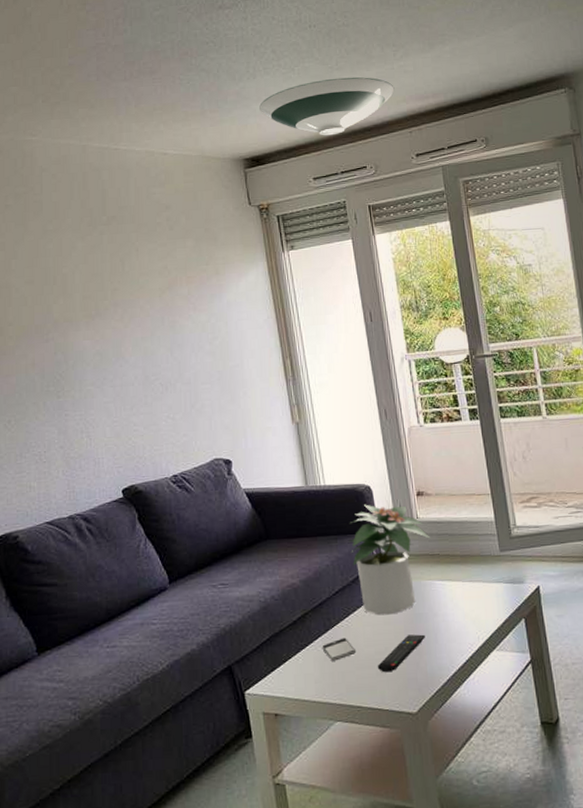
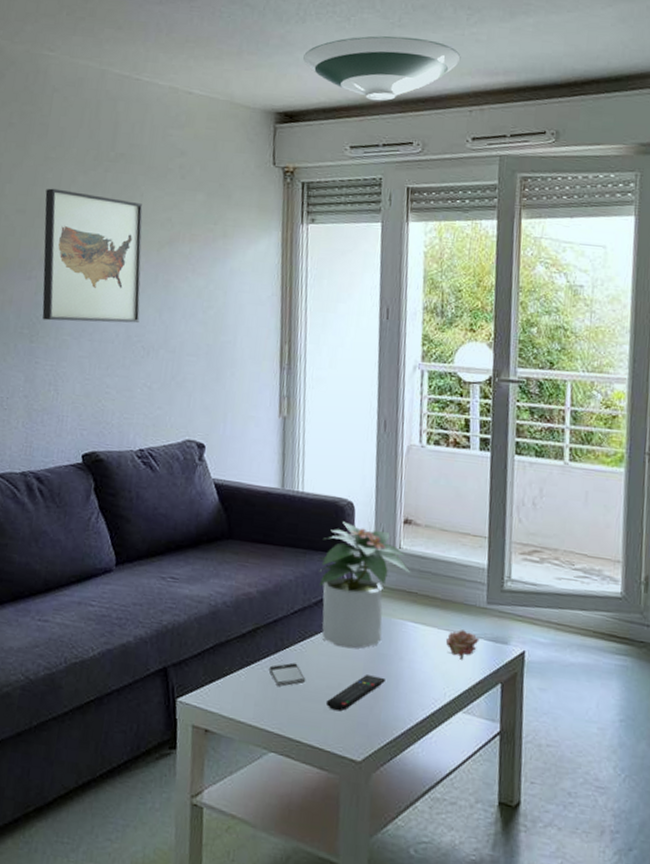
wall art: none [49,256,154,376] -> present [42,188,143,323]
flower: none [470,578,499,606] -> present [445,630,480,661]

